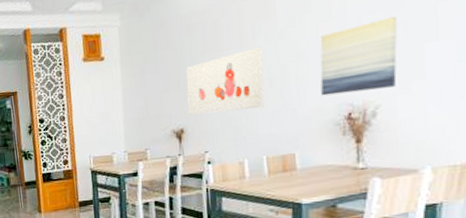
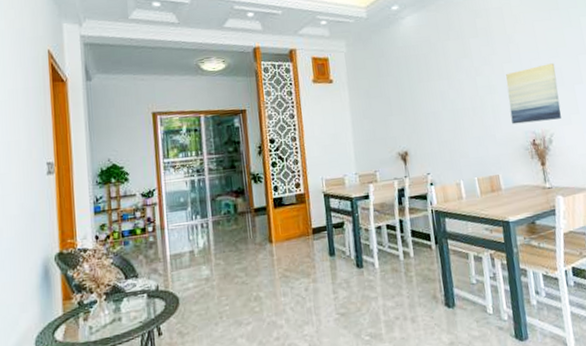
wall art: present [185,46,265,116] -> none [405,79,471,139]

